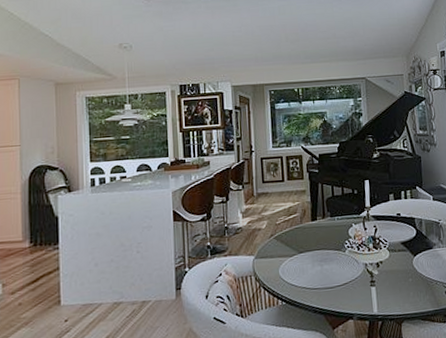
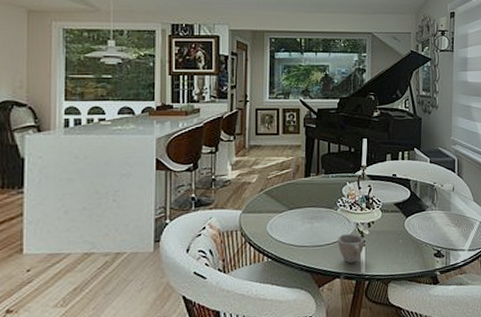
cup: none [348,274,375,304] -> present [338,234,364,264]

